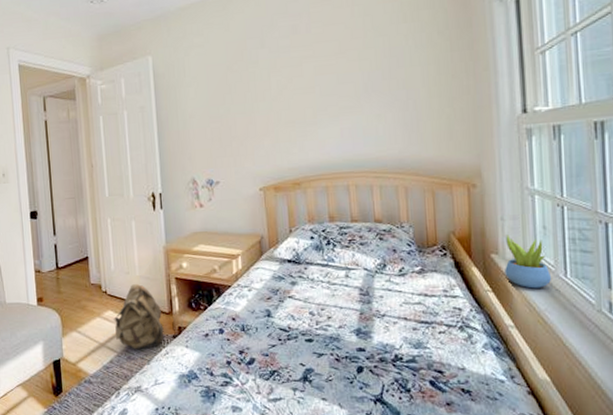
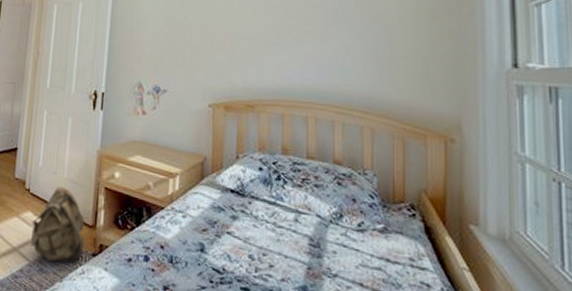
succulent plant: present [505,234,551,289] -> none [486,204,544,278]

